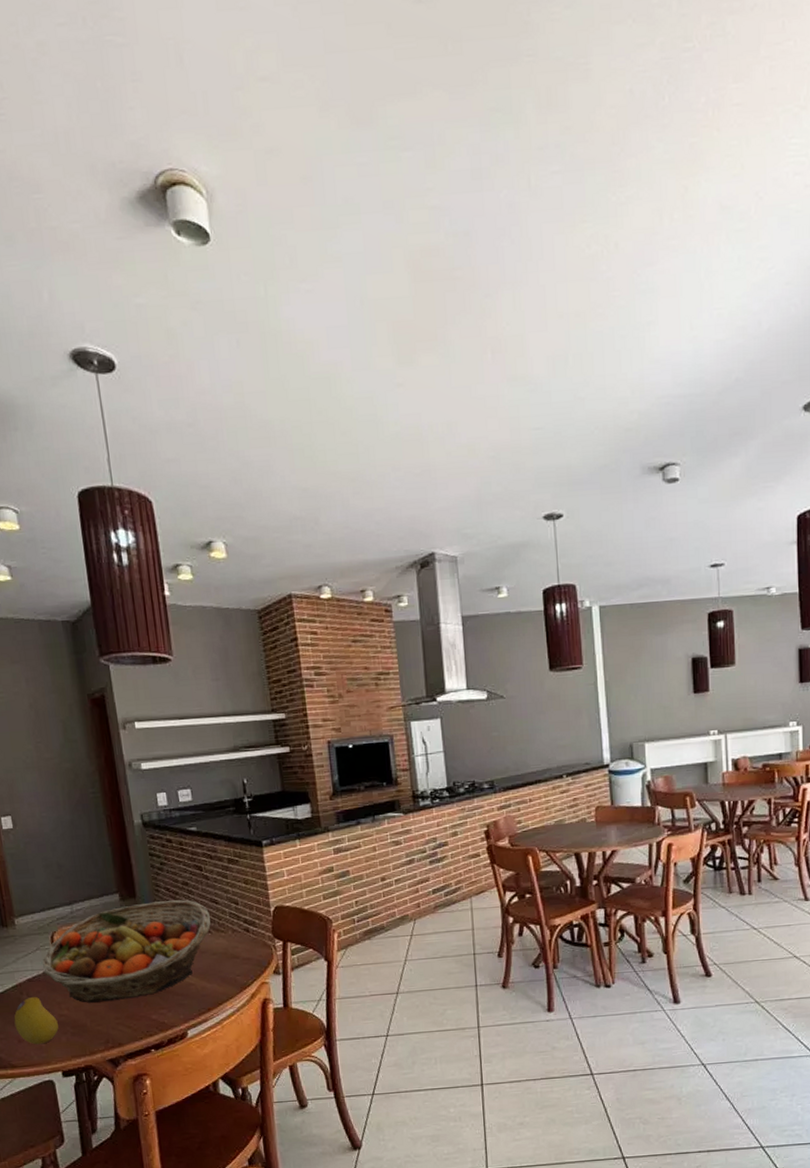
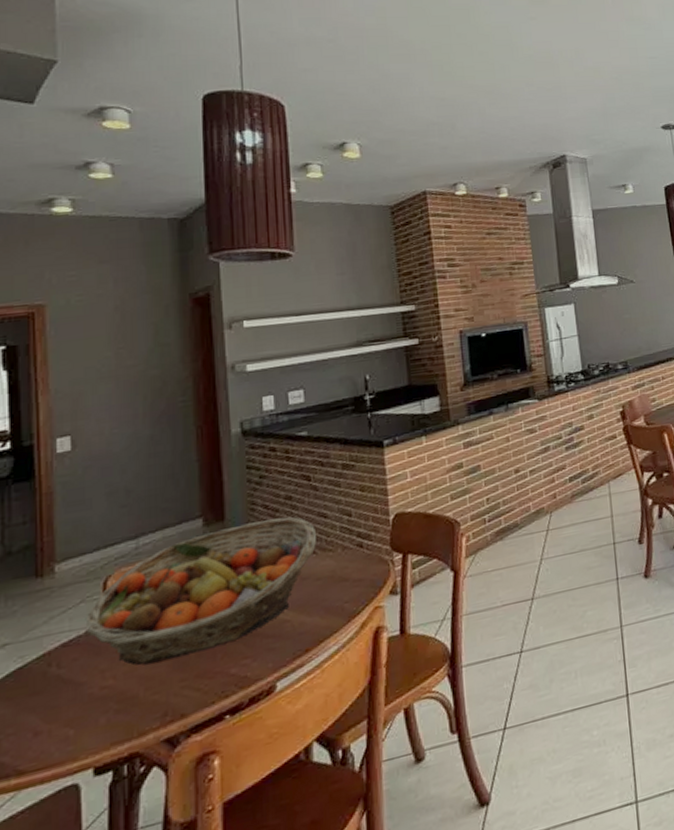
fruit: present [14,996,59,1045] -> none [32,666,97,736]

